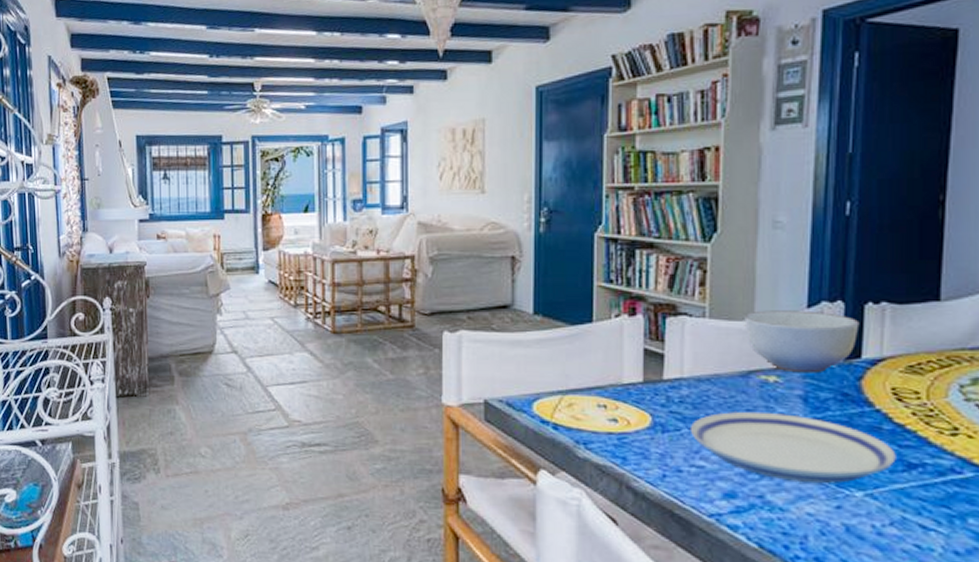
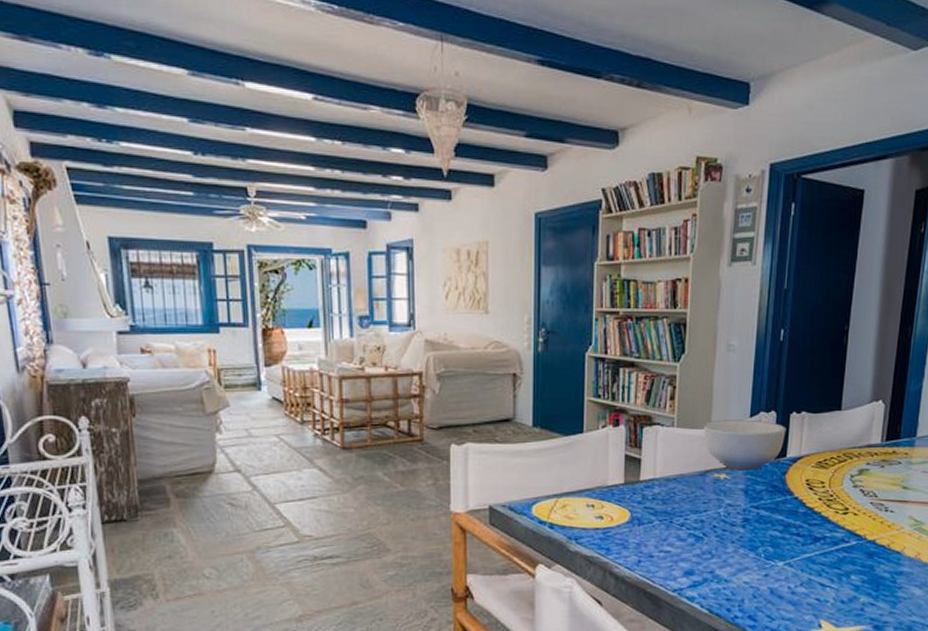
plate: present [691,411,896,483] -> none [661,503,807,558]

